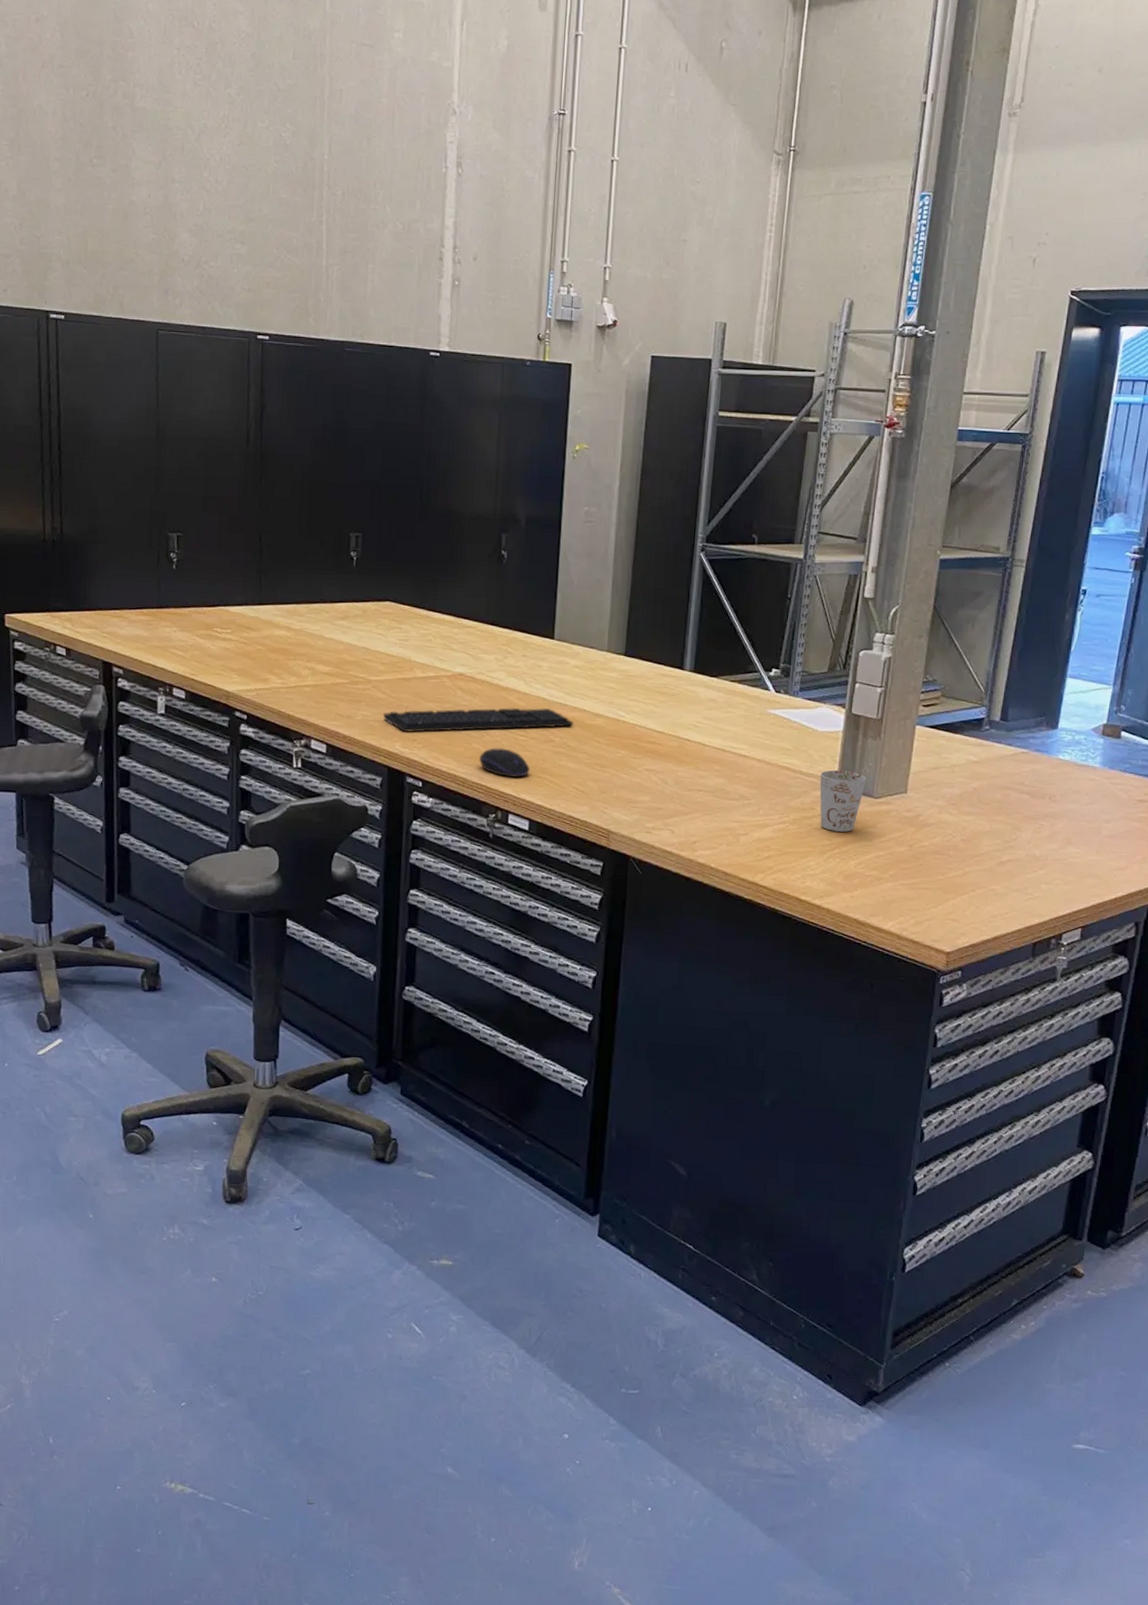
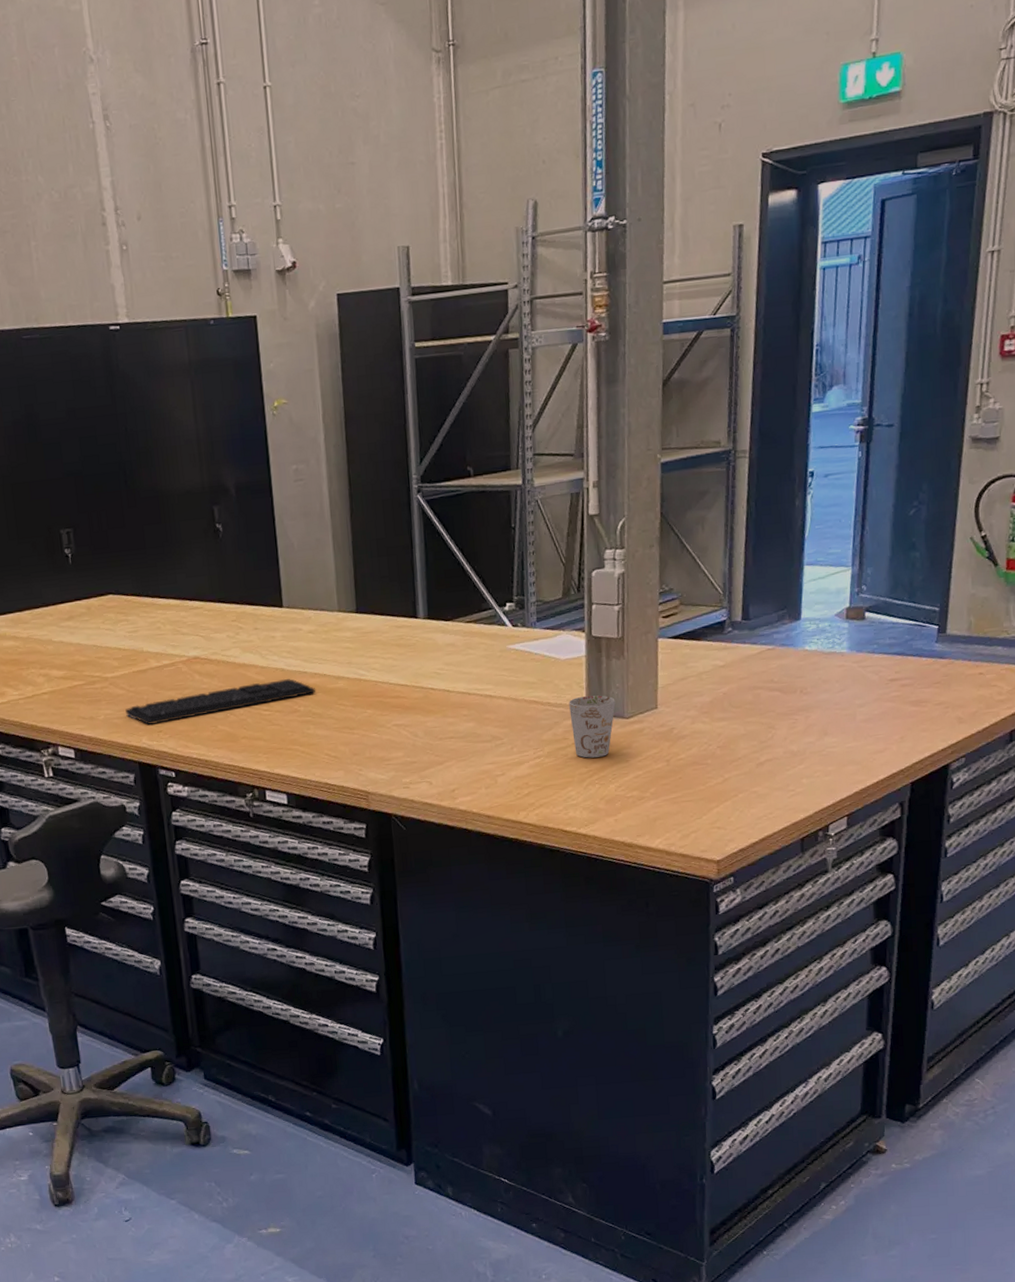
computer mouse: present [478,748,530,778] -> none [227,726,280,755]

